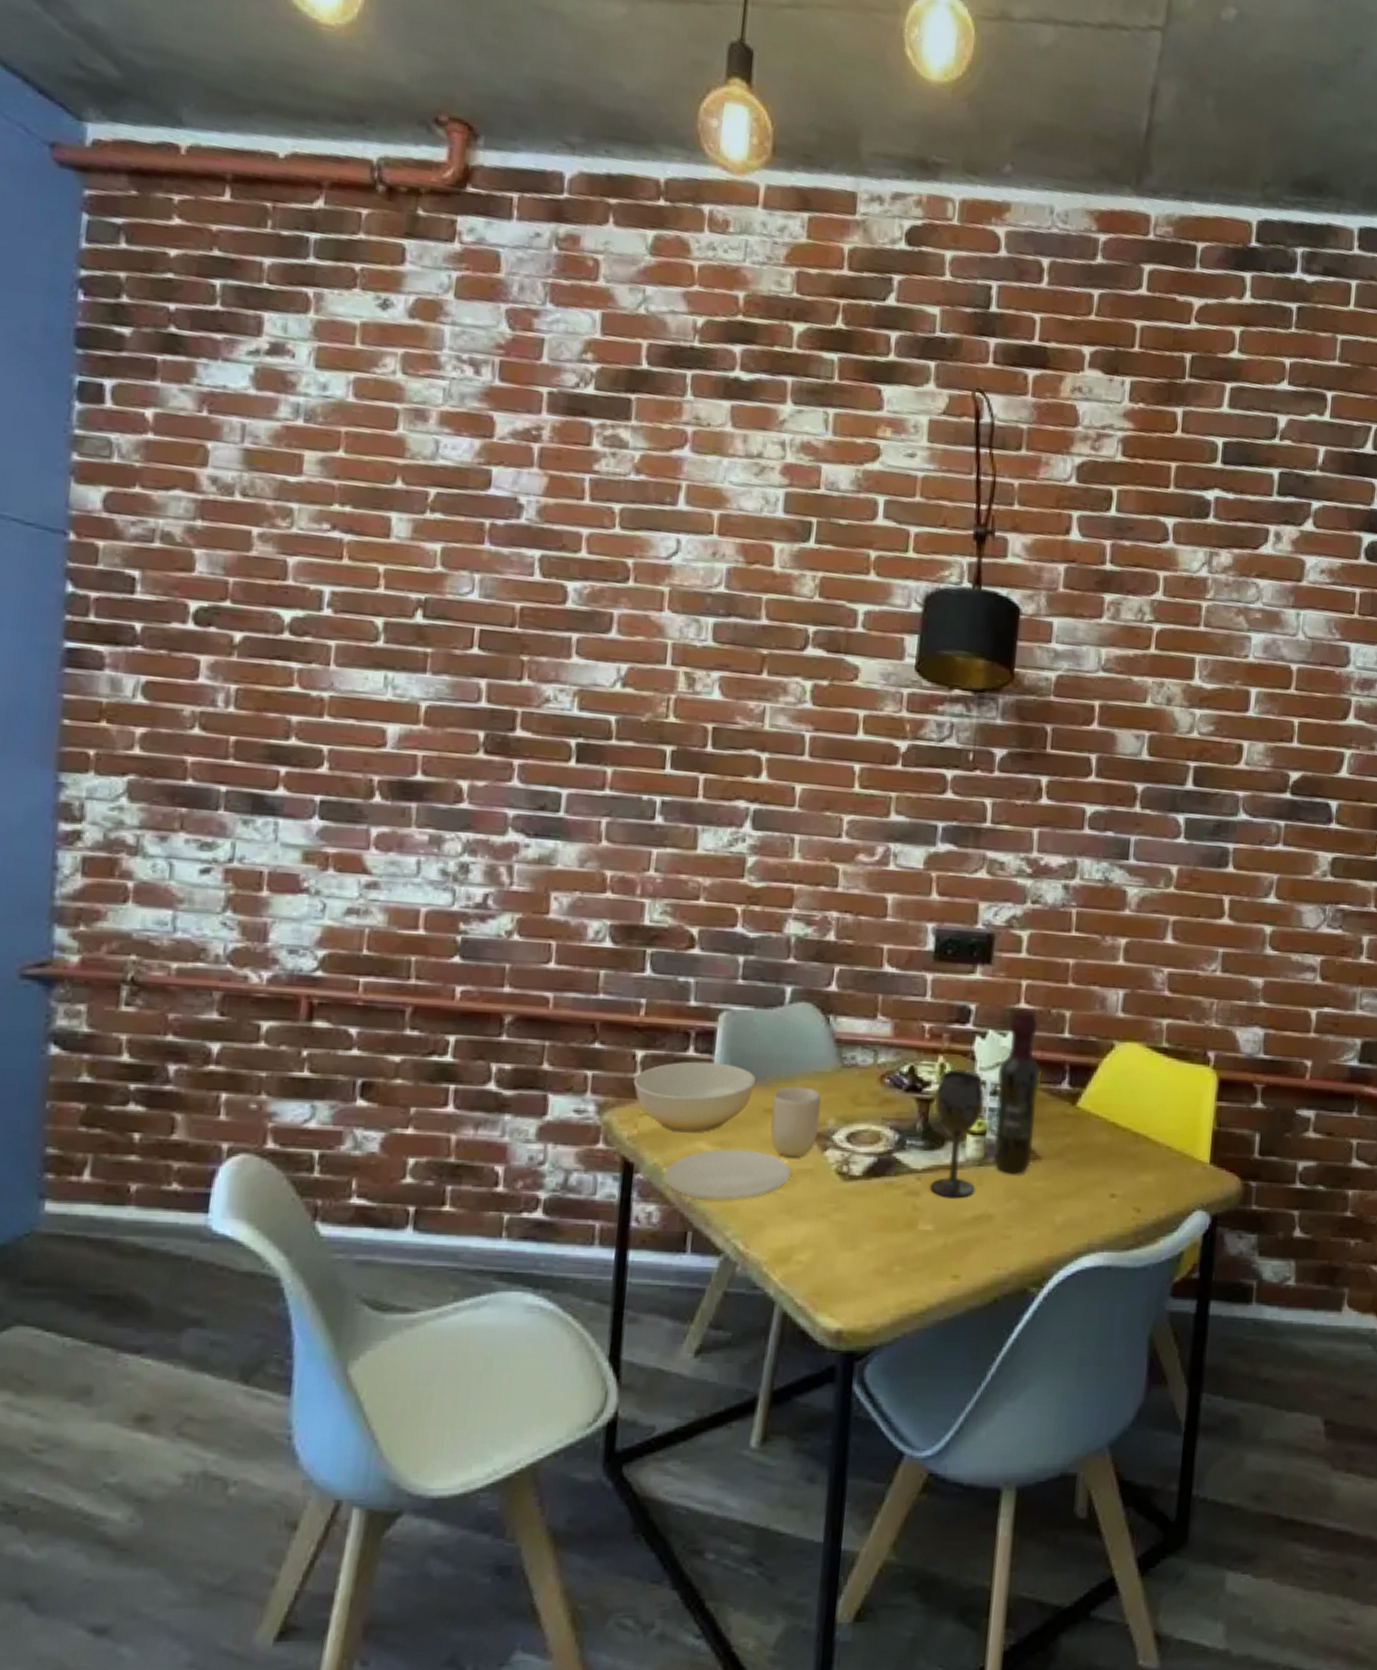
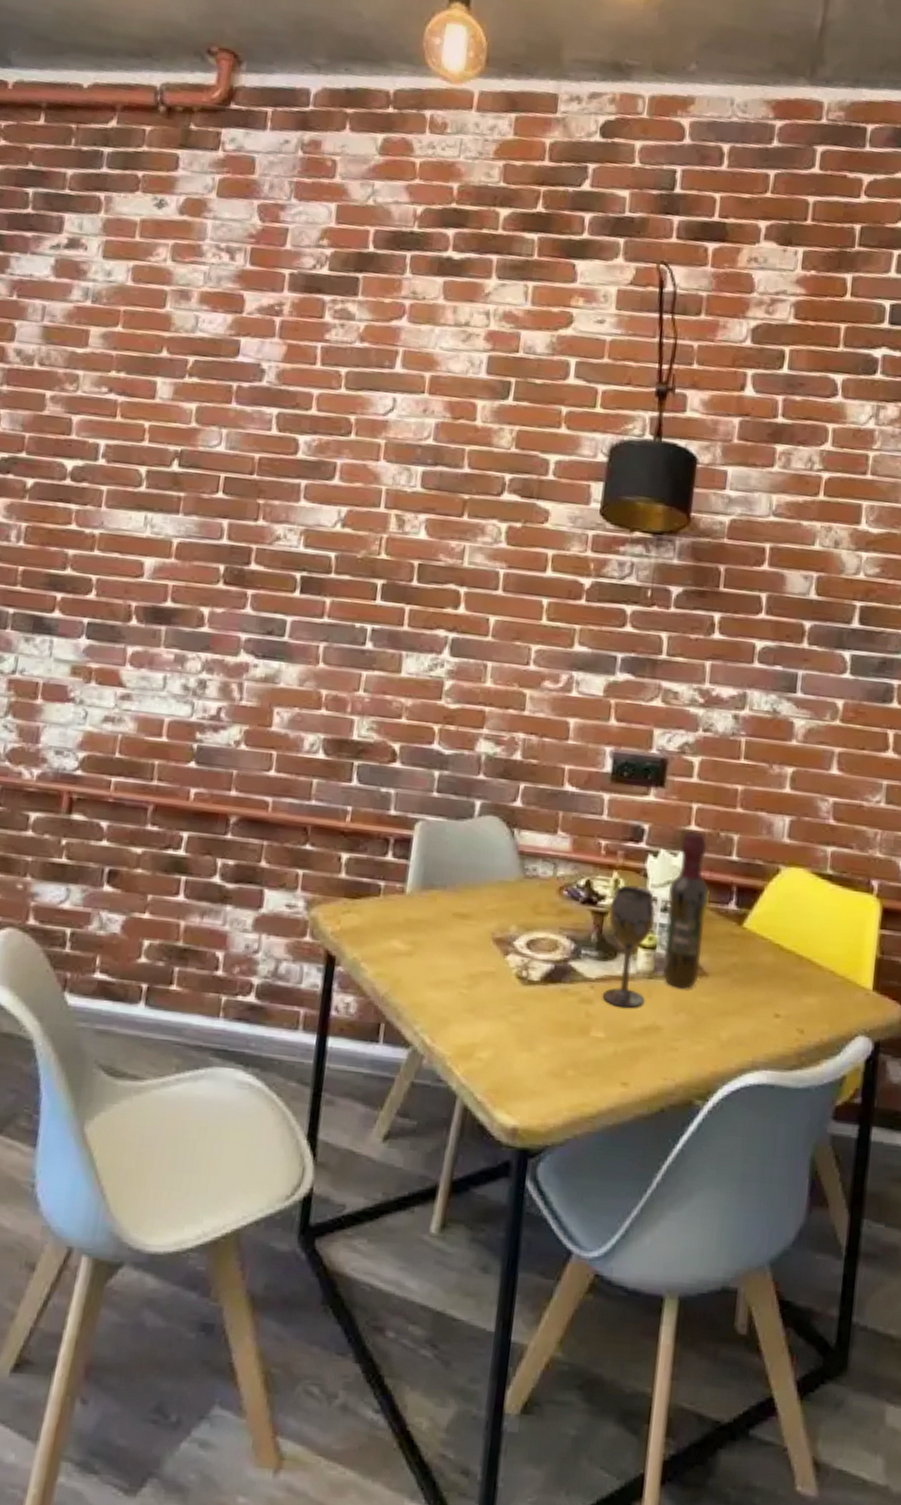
bowl: present [633,1061,757,1133] -> none [337,865,447,932]
plate: present [662,1148,791,1202] -> none [360,947,475,998]
cup: present [770,1086,822,1158] -> none [458,893,505,960]

